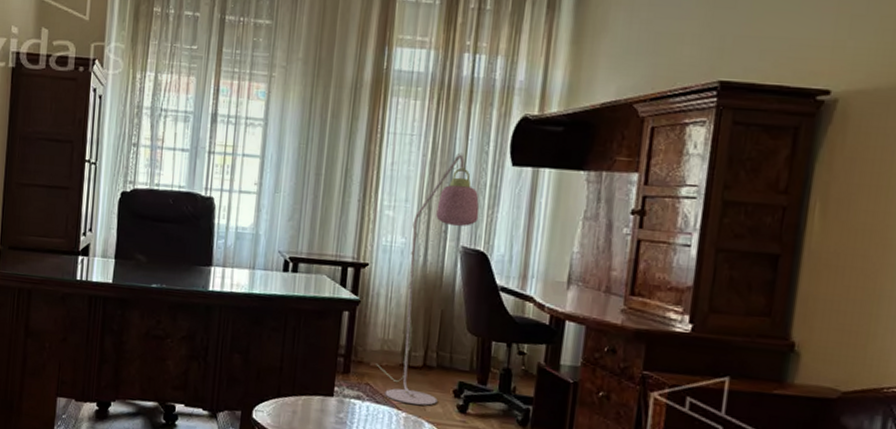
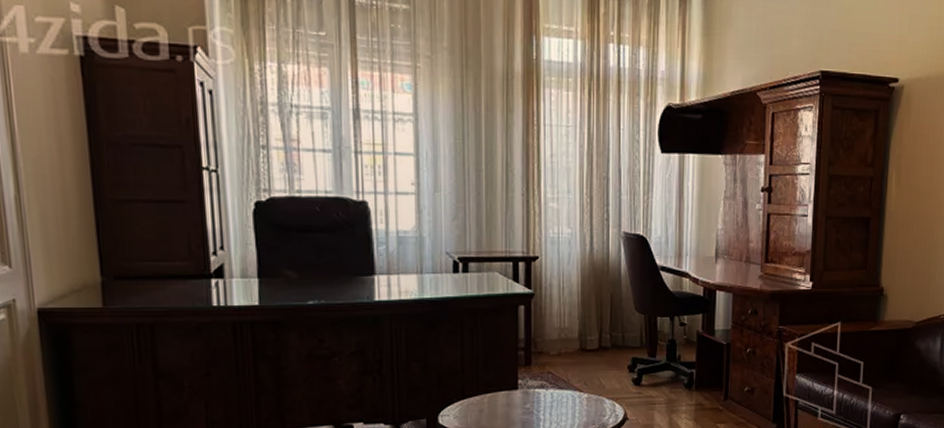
floor lamp: present [376,152,479,406] -> none [555,142,636,385]

